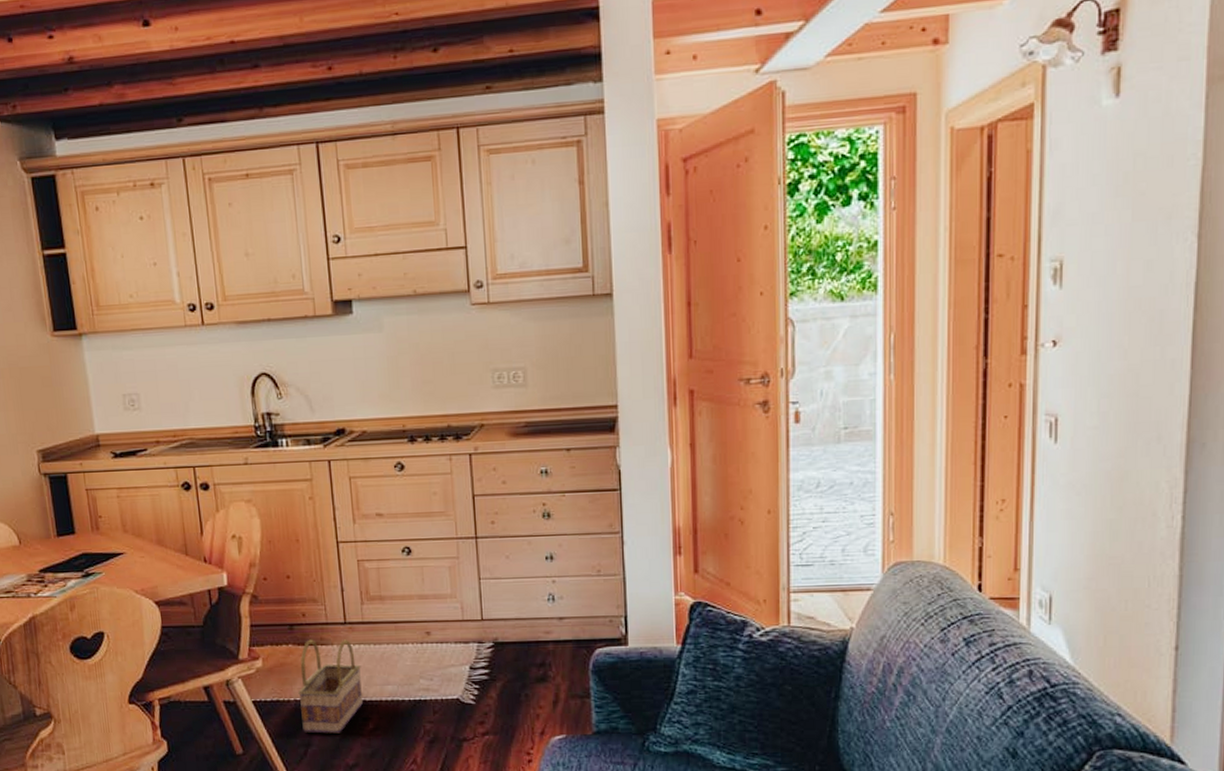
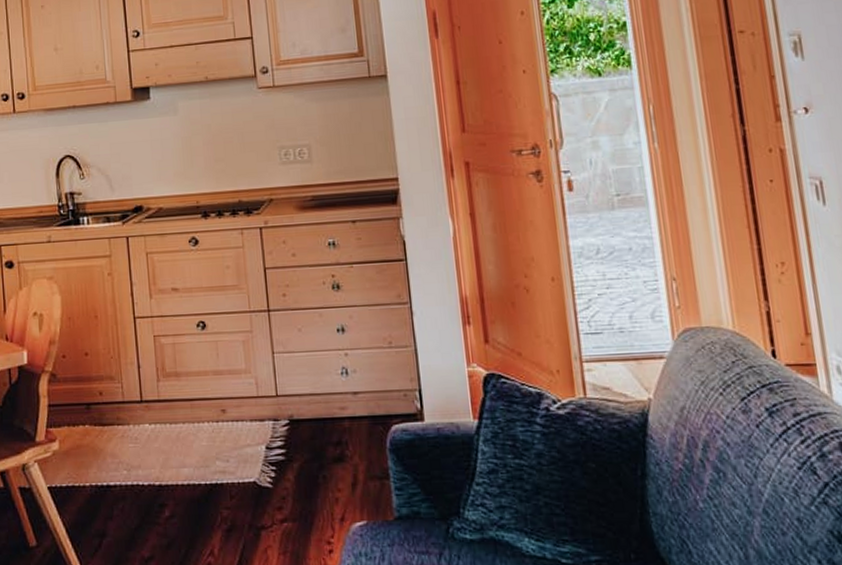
basket: present [298,639,363,734] -> none [94,419,159,522]

